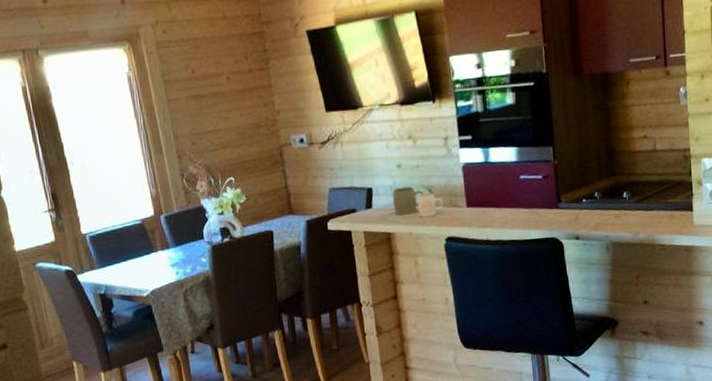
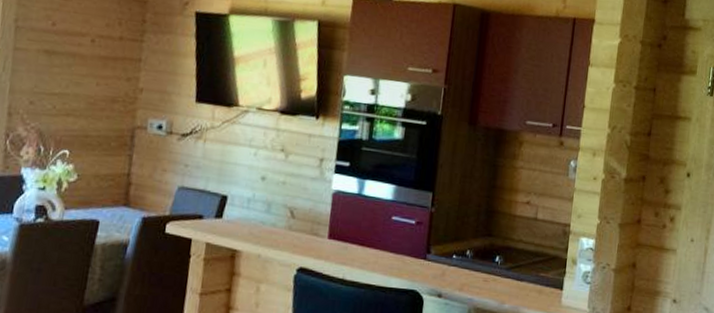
mug: present [392,186,423,216] -> none [246,201,284,234]
mug: present [416,192,444,218] -> none [273,213,304,242]

